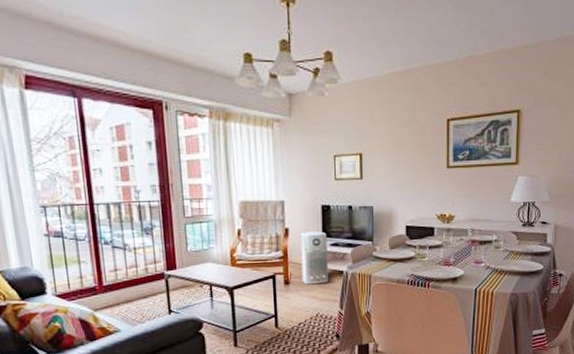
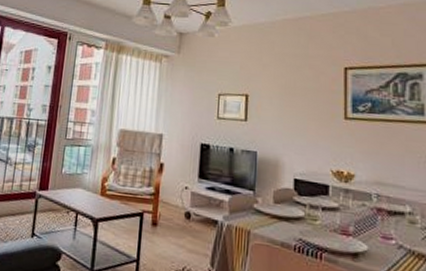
air purifier: present [300,231,328,285] -> none [171,169,203,232]

